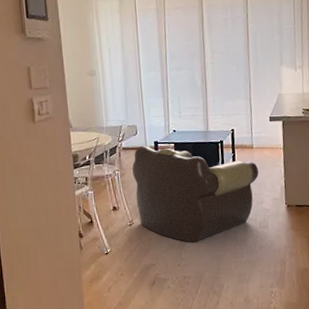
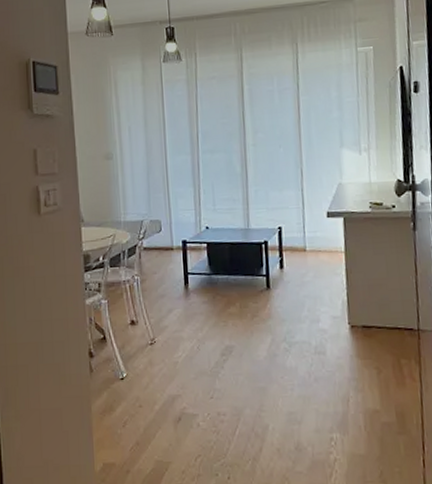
armchair: present [132,146,259,243] -> none [154,246,314,369]

